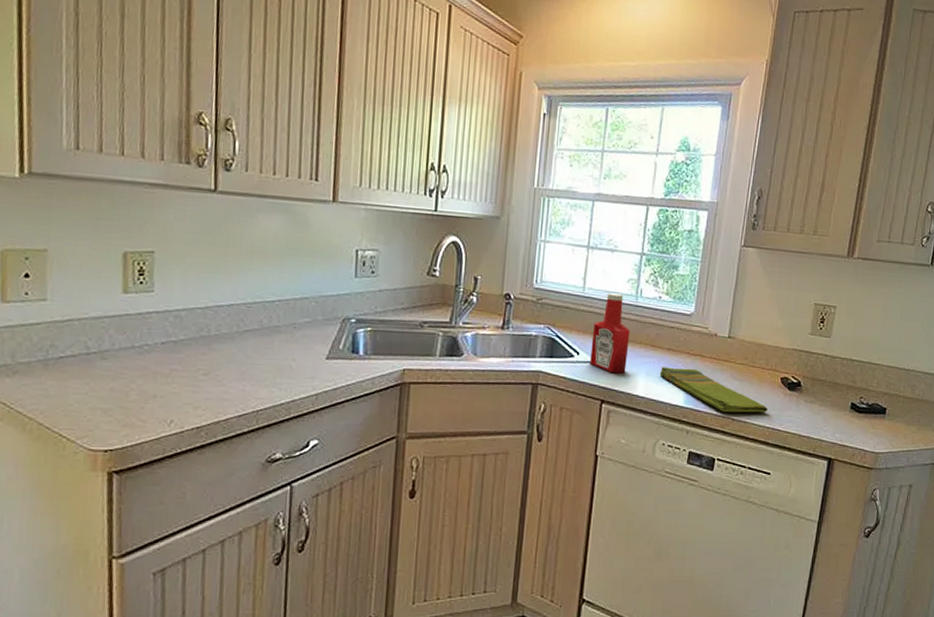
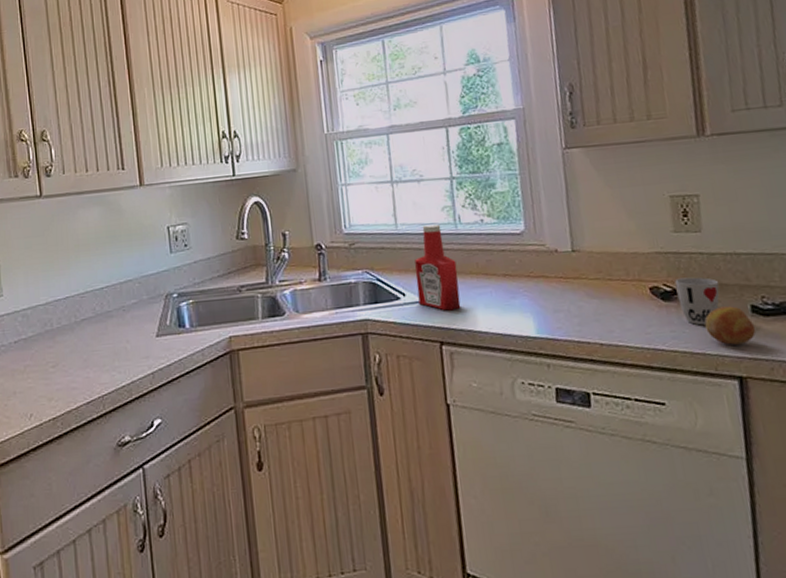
dish towel: present [659,367,768,413] -> none [499,292,642,337]
cup: none [800,373,833,414] -> present [674,277,720,326]
fruit: none [814,401,850,433] -> present [704,306,756,345]

